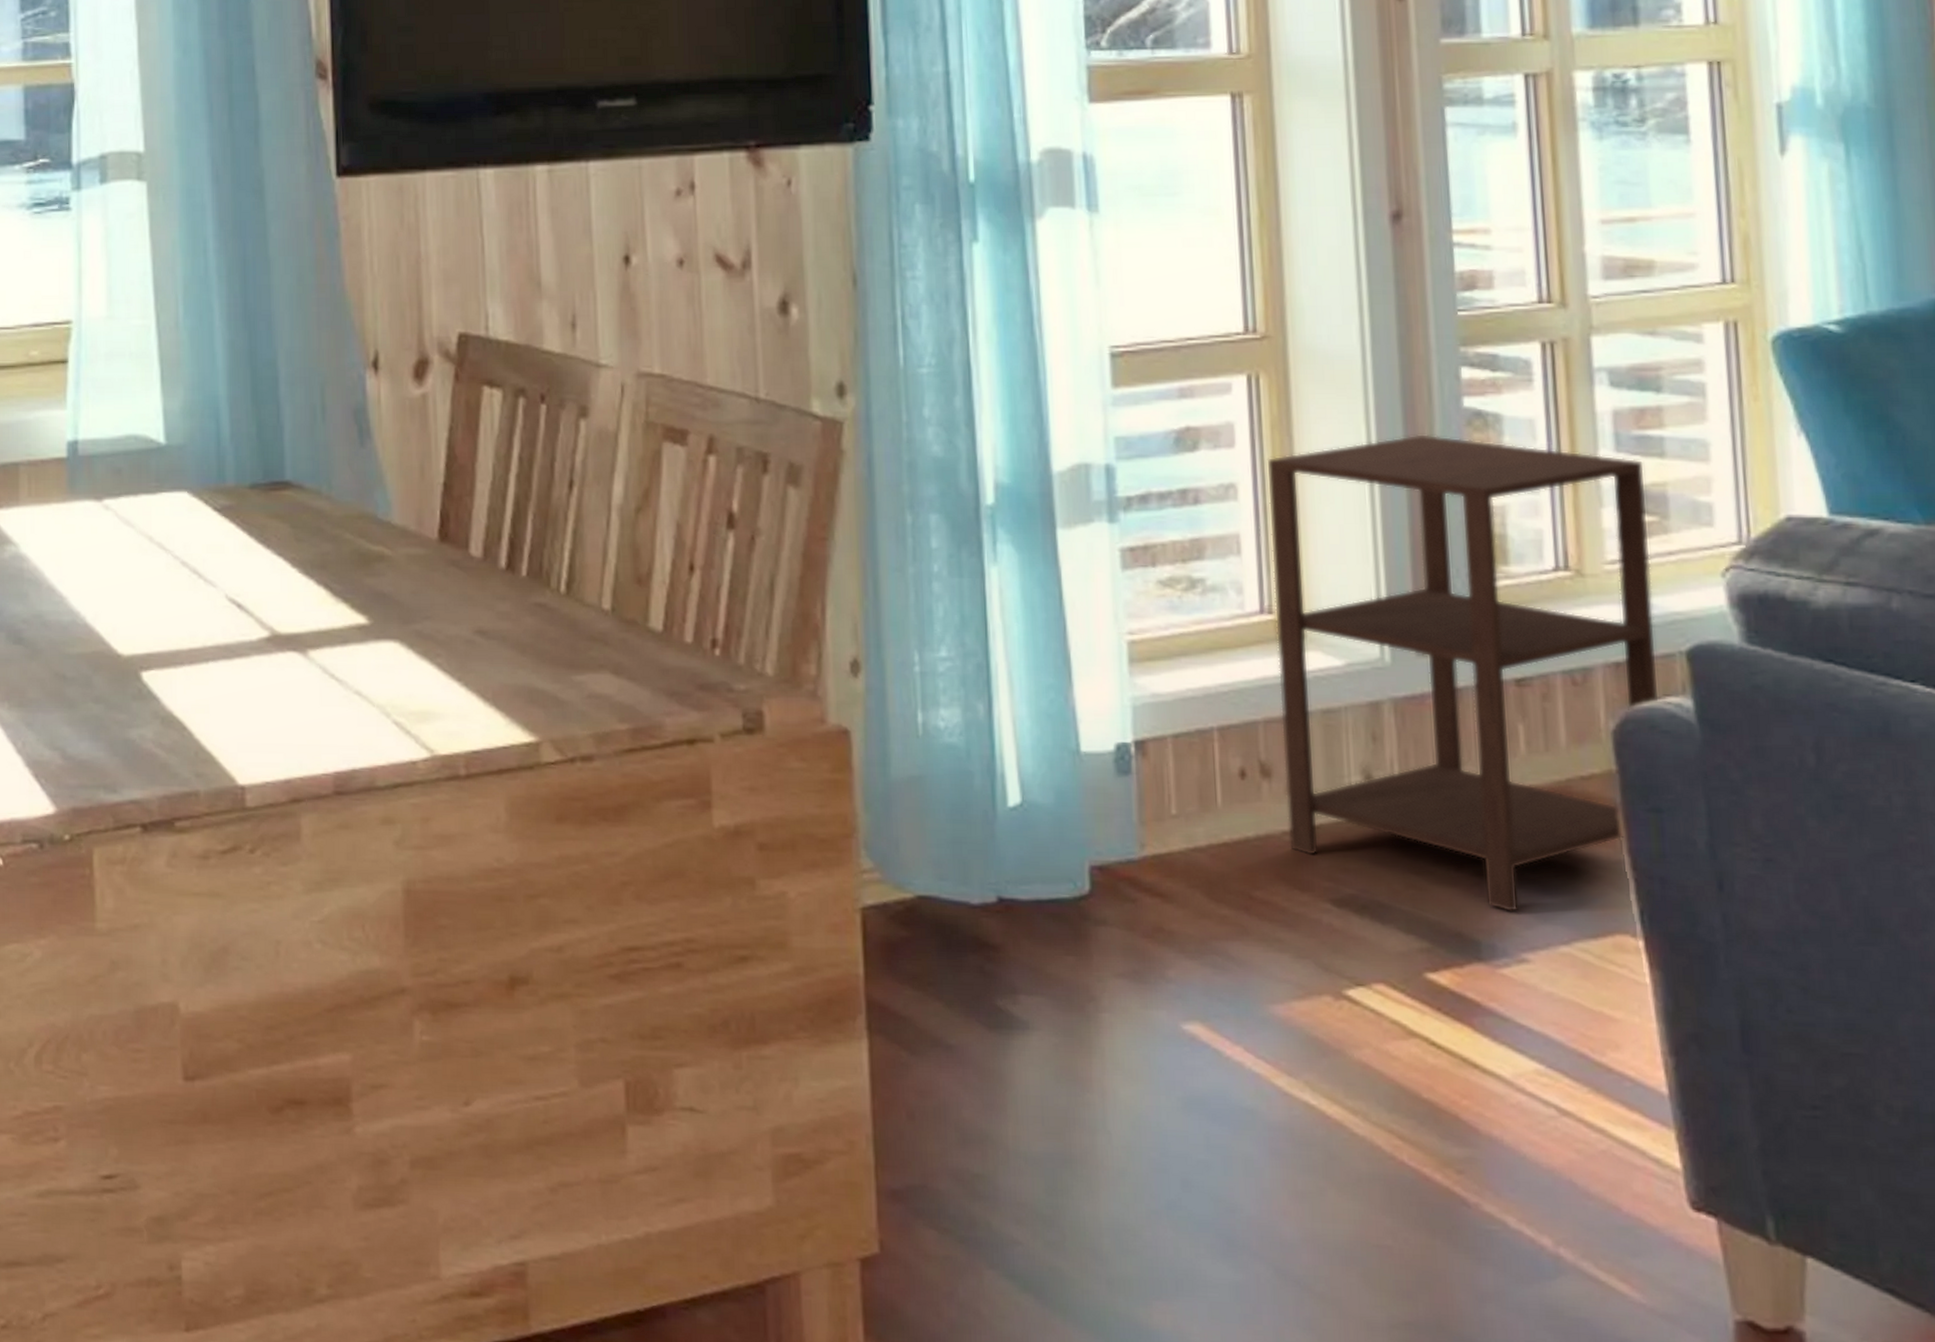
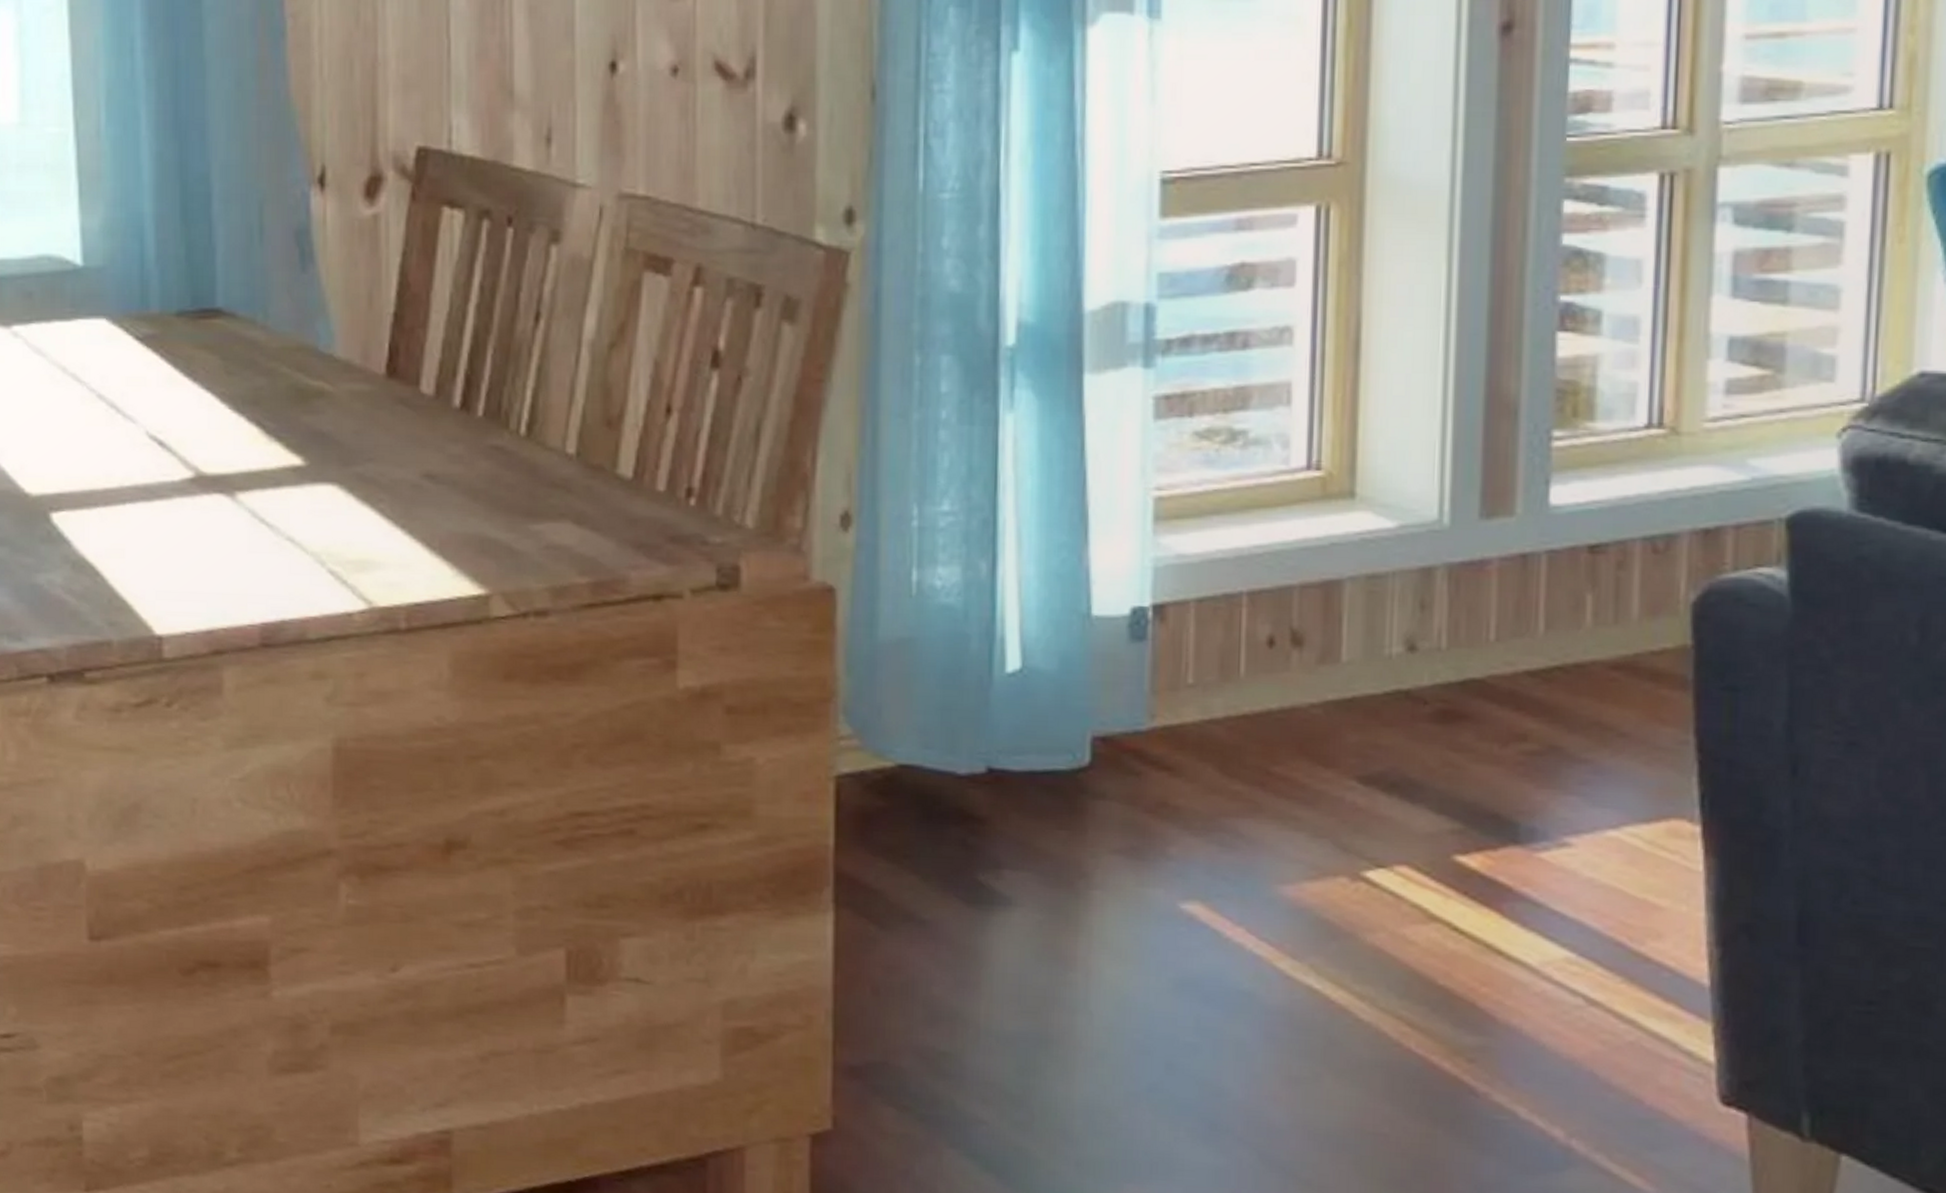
side table: present [1267,433,1660,913] -> none [1316,274,1764,794]

